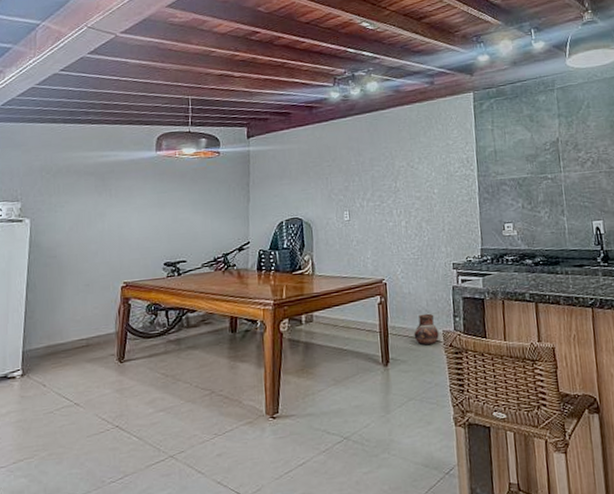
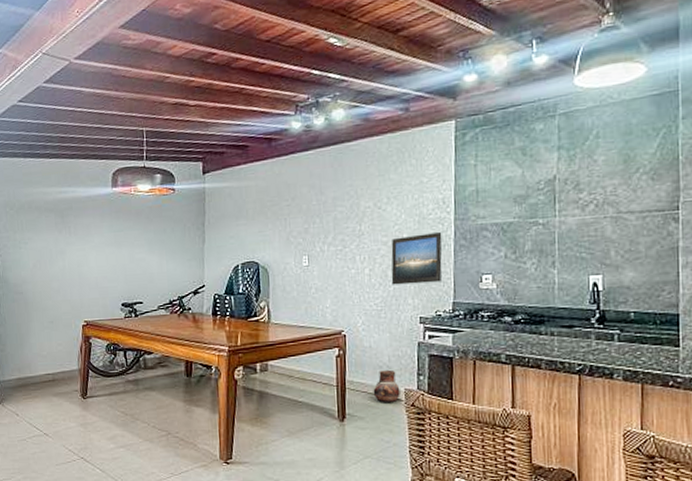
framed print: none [424,187,470,236] -> present [391,232,443,285]

